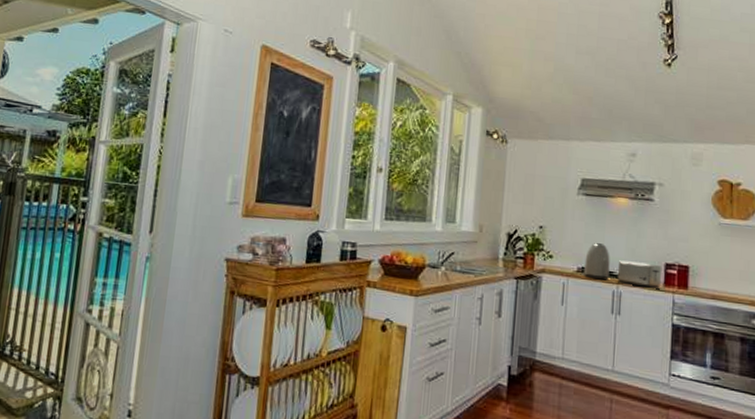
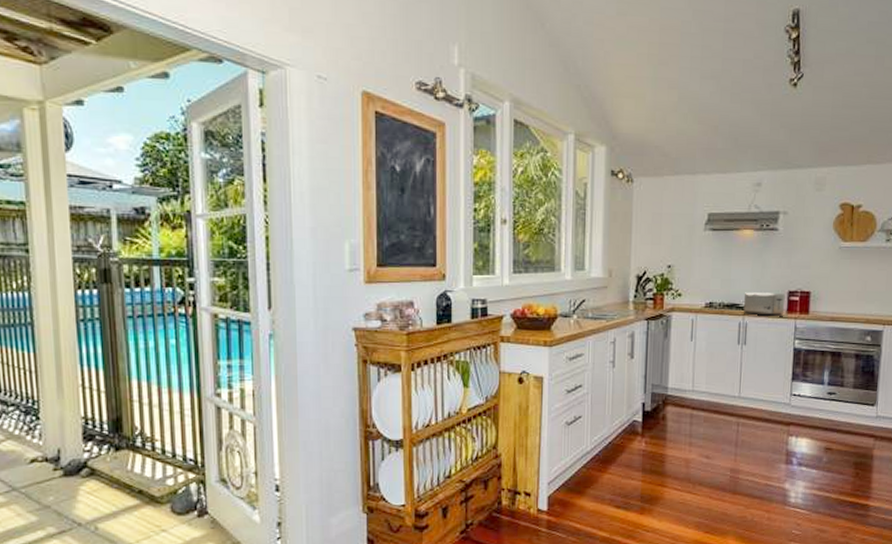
kettle: present [584,243,610,281] -> none [712,277,737,313]

